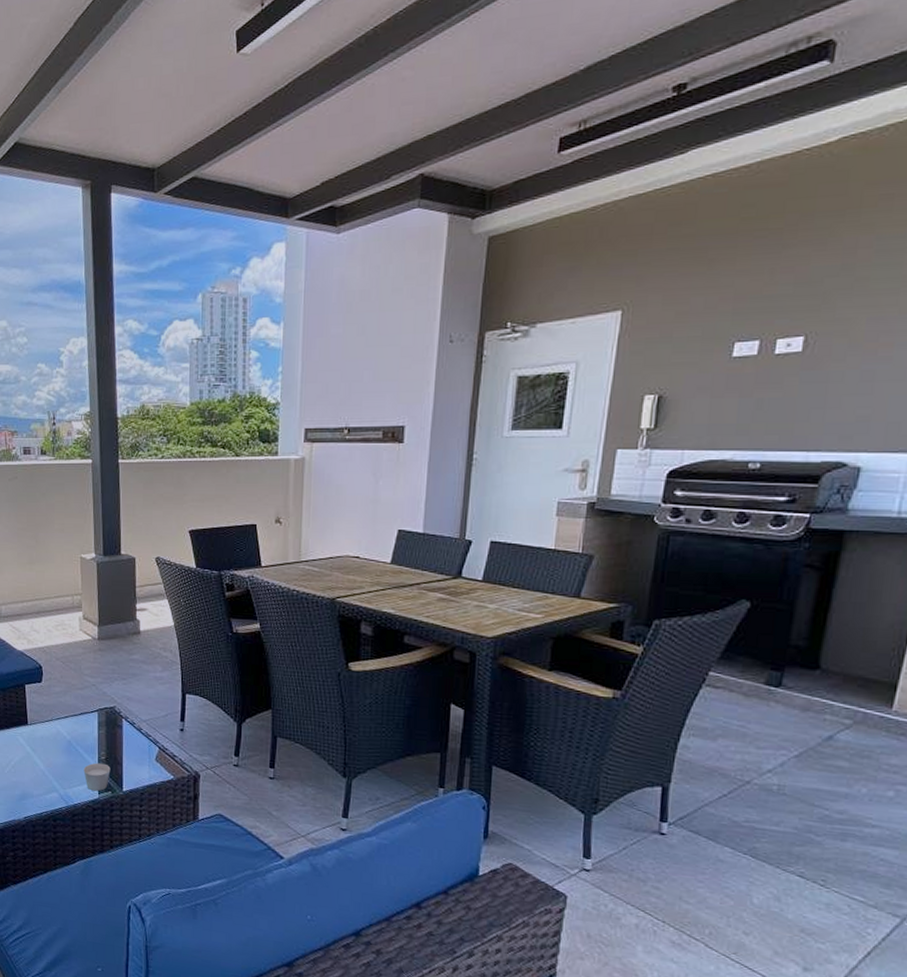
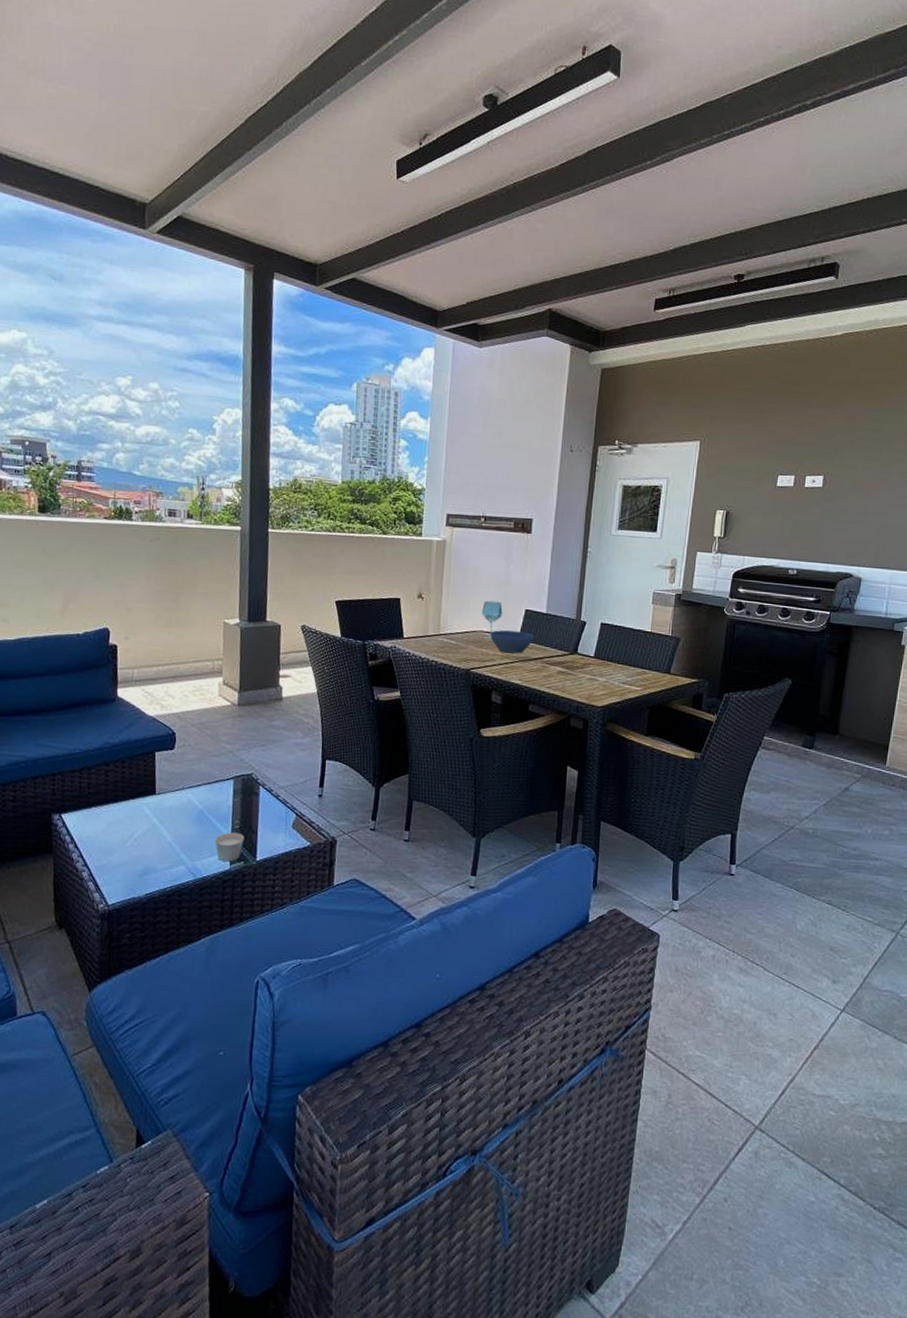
wine glass: none [346,522,372,566] -> present [481,600,503,641]
bowl: none [358,554,409,580] -> present [490,630,534,654]

